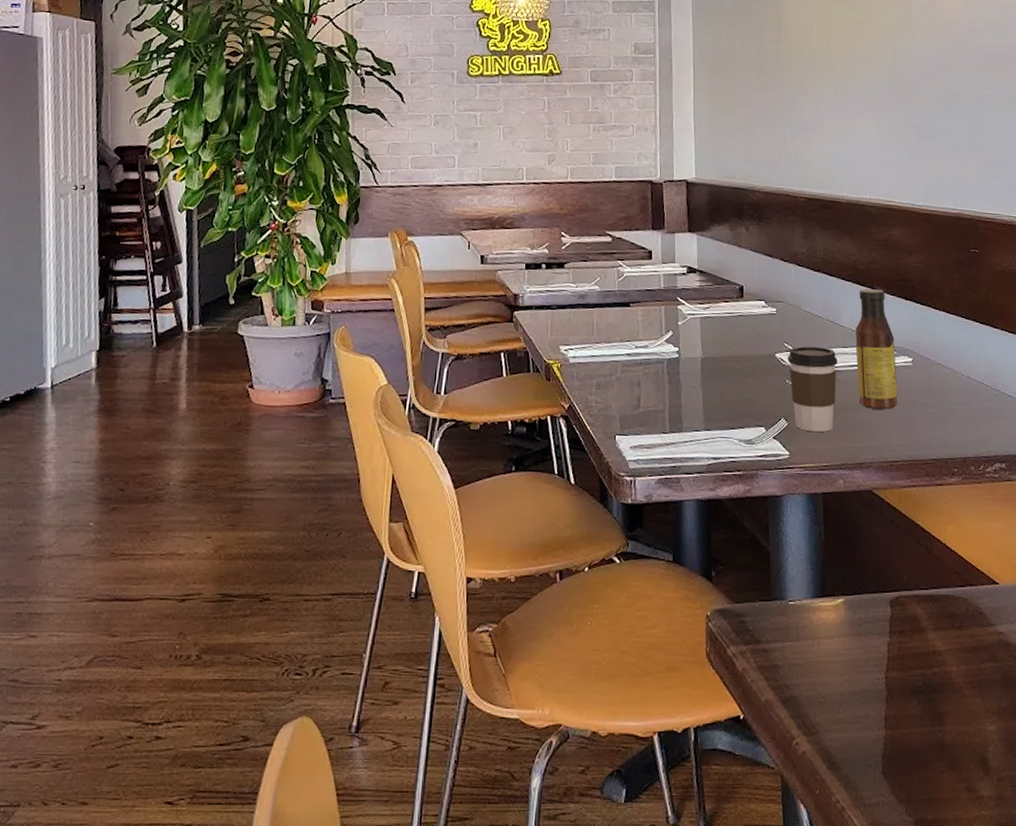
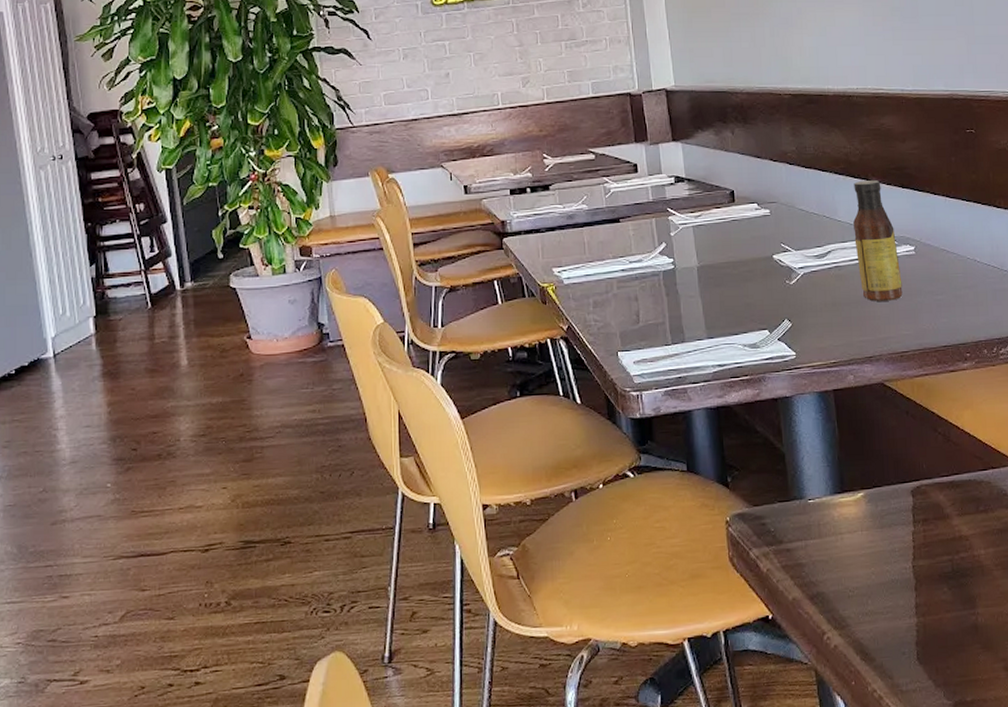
coffee cup: present [788,346,838,432] -> none [786,244,839,331]

